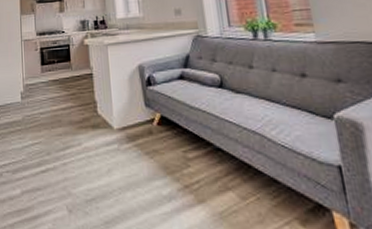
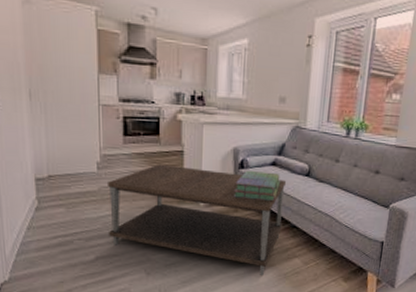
coffee table: none [29,88,205,215] -> present [106,164,286,275]
stack of books: none [145,87,192,121] -> present [234,171,280,202]

